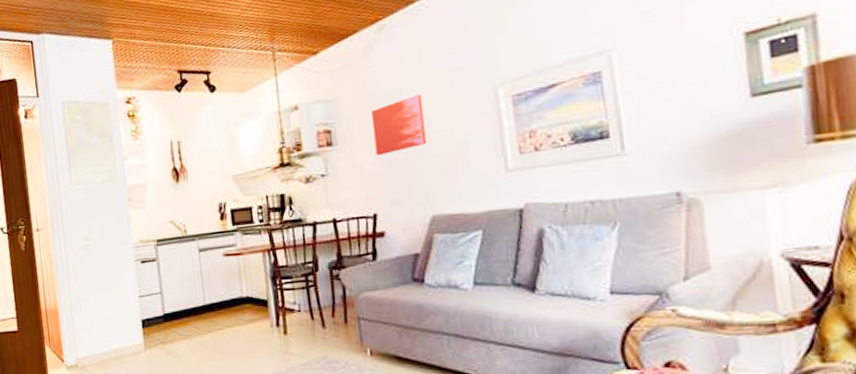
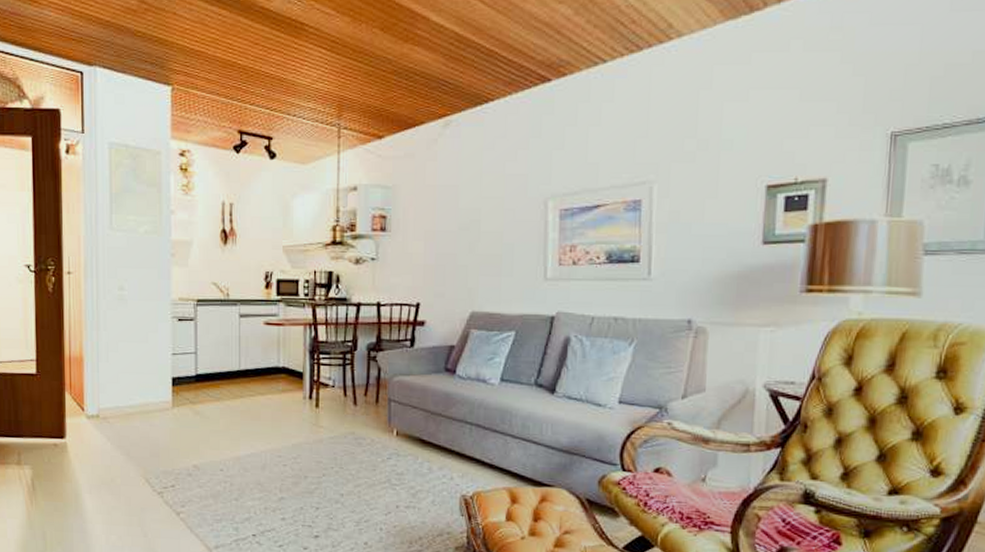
wall art: present [371,94,427,156] -> none [427,194,477,247]

